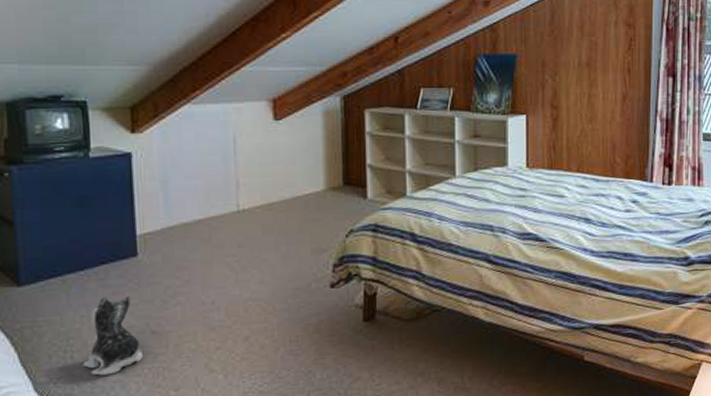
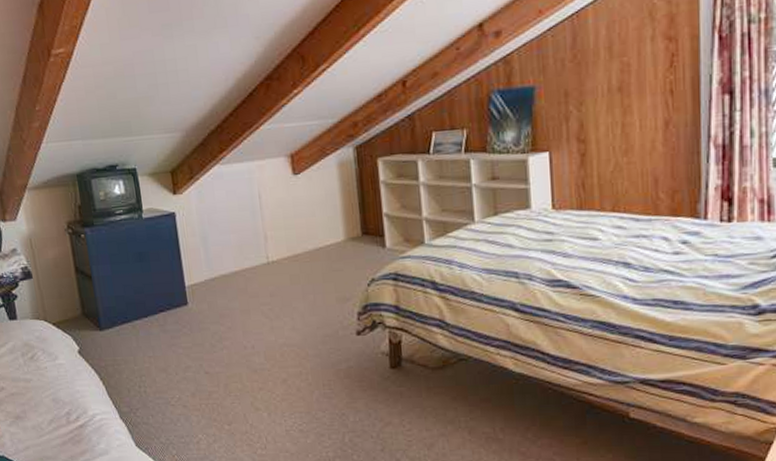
plush toy: present [82,296,143,376] -> none [154,340,200,408]

